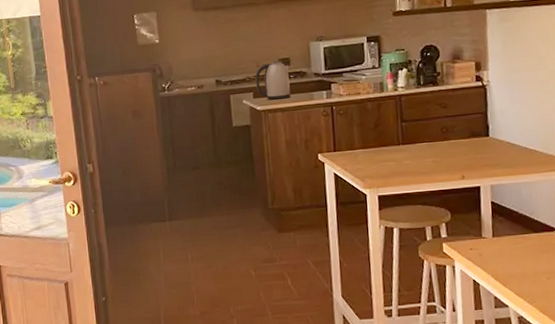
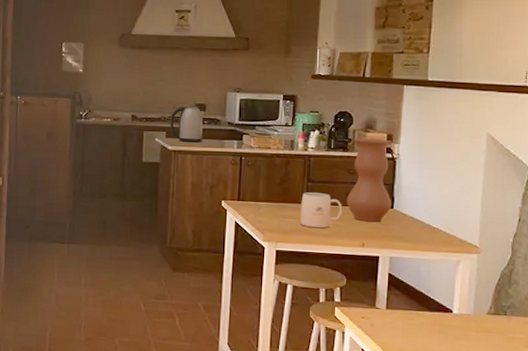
mug: none [397,131,440,168] -> present [301,192,343,229]
vase: none [441,68,487,154] -> present [346,138,393,223]

